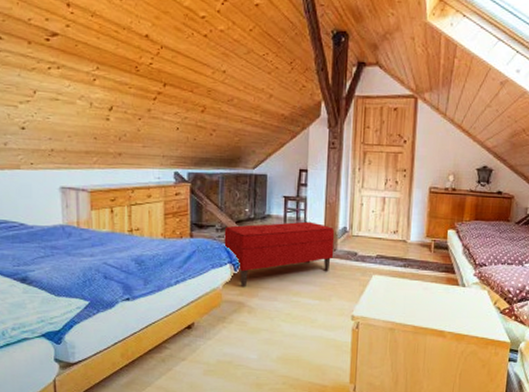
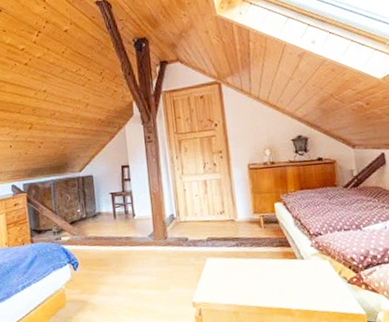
bench: present [224,221,335,286] -> none [60,213,166,285]

